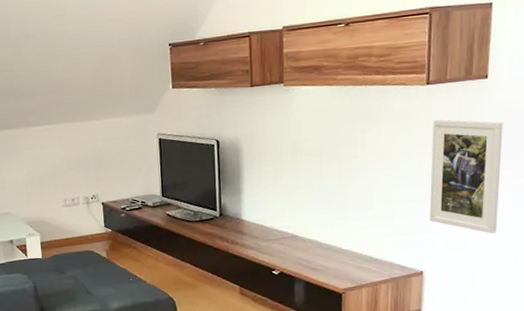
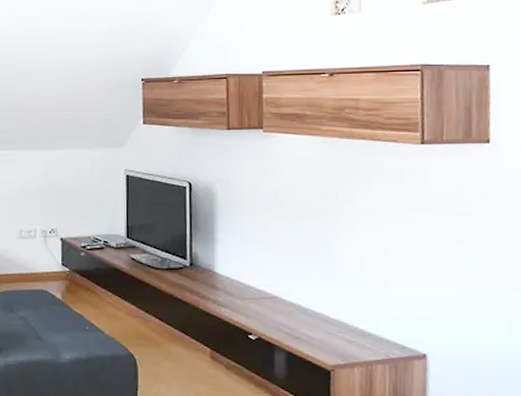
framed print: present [429,119,503,234] -> none [430,183,513,318]

